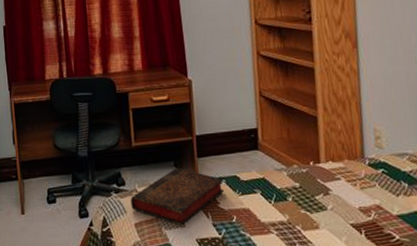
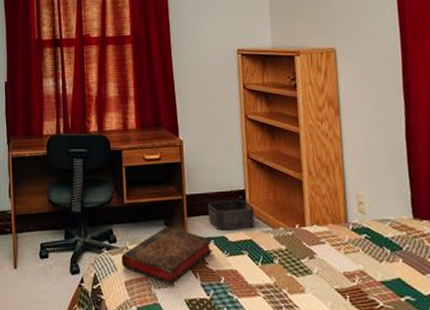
storage bin: none [218,138,268,170] -> present [207,199,255,231]

